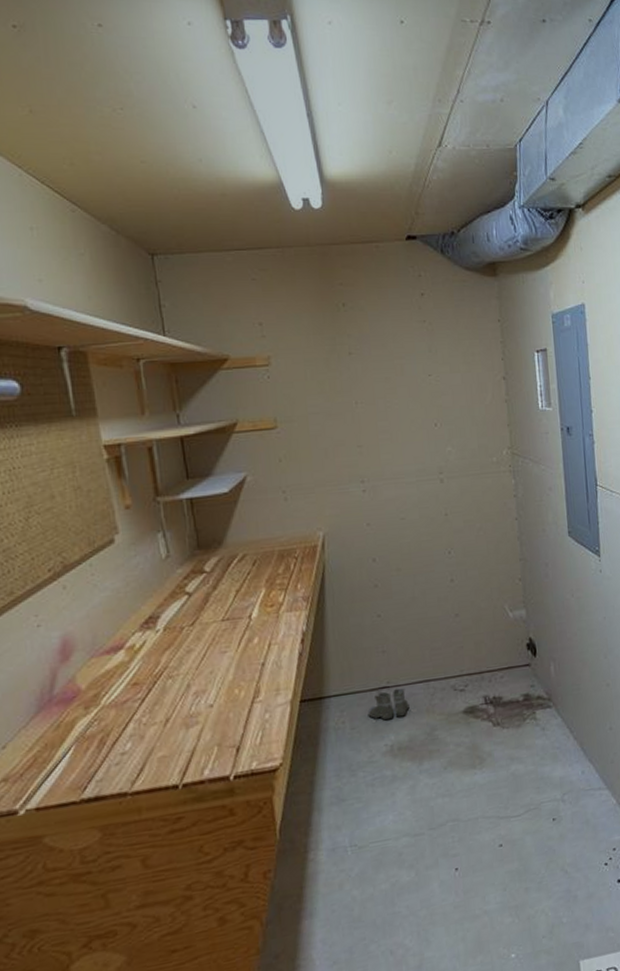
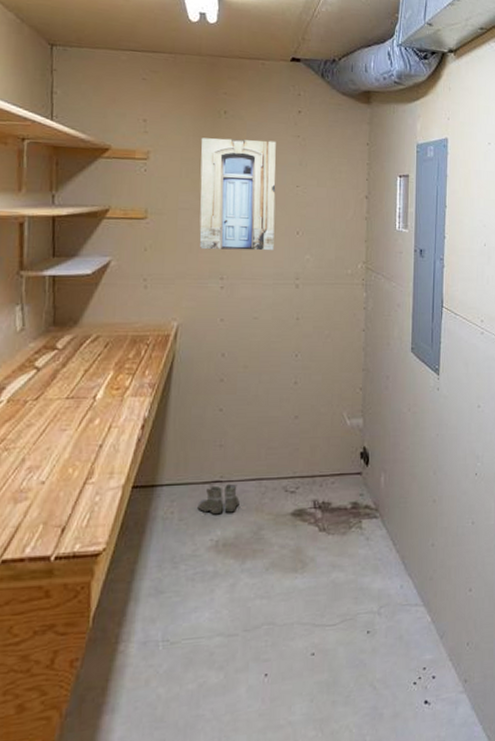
wall art: none [321,329,413,454] -> present [199,138,276,251]

